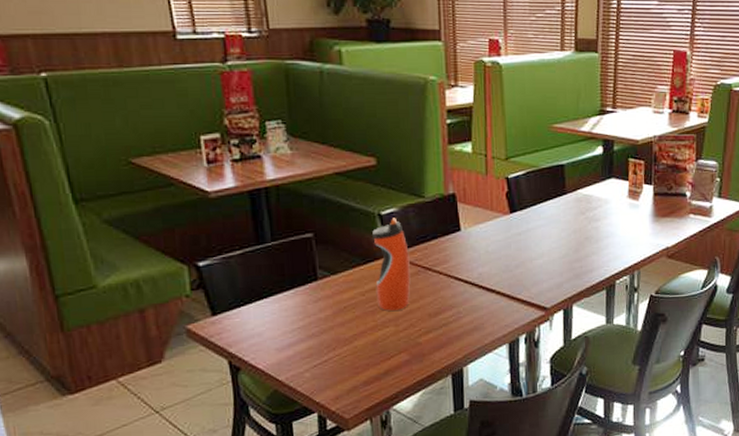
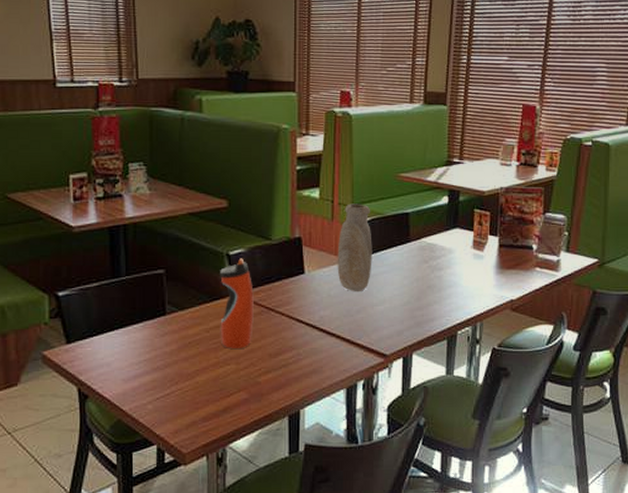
vase: none [493,157,529,247] -> present [337,203,372,293]

